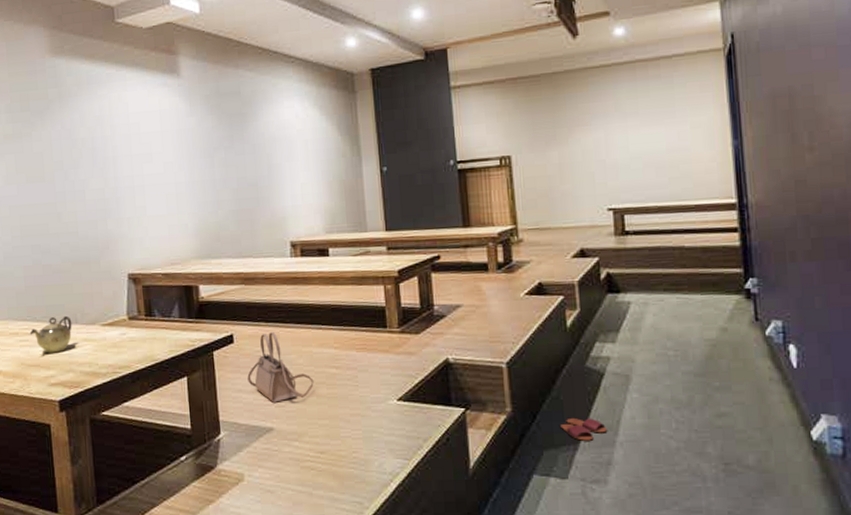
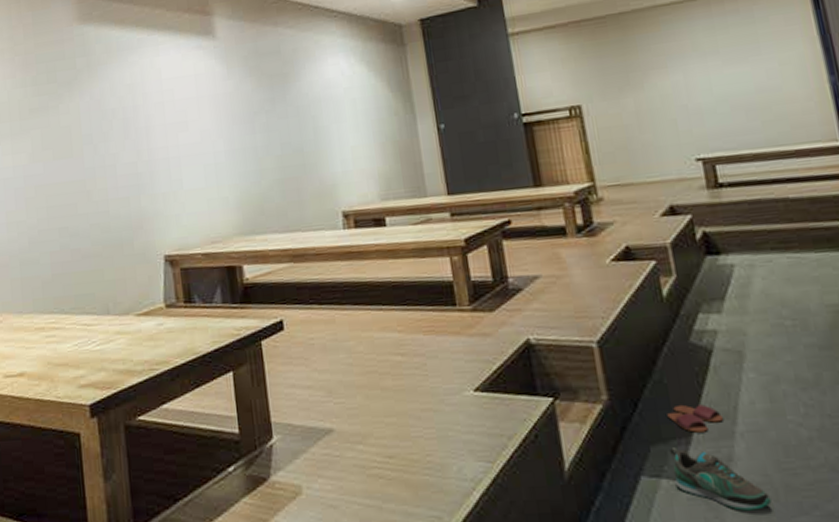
teapot: present [29,315,72,353] -> none [57,305,104,350]
handbag: present [247,332,314,403] -> none [301,316,377,399]
athletic shoe: none [559,452,640,505] -> present [669,447,772,511]

